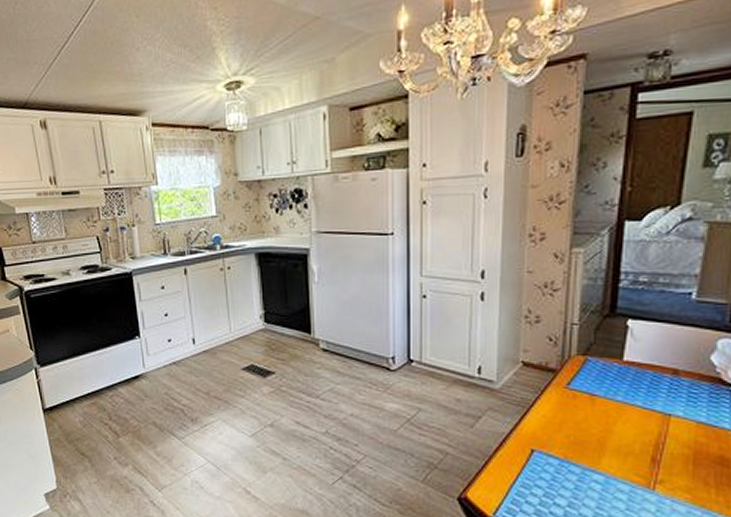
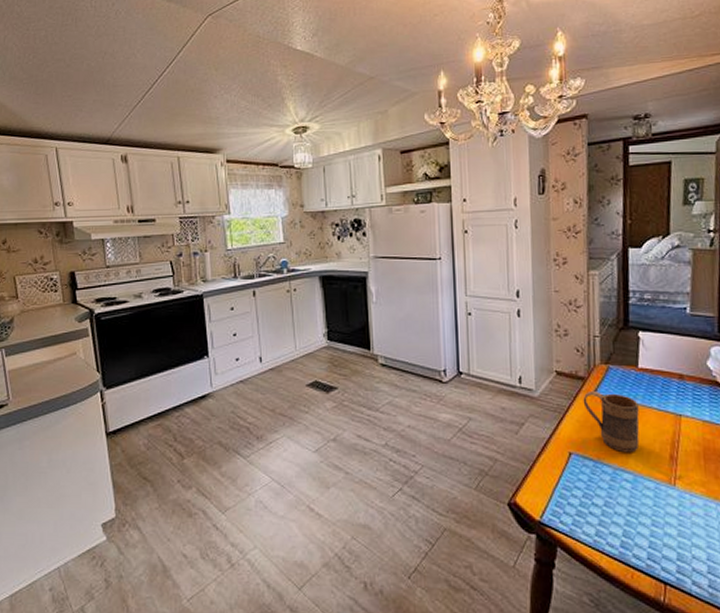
mug: none [552,385,619,453] -> present [583,392,640,453]

